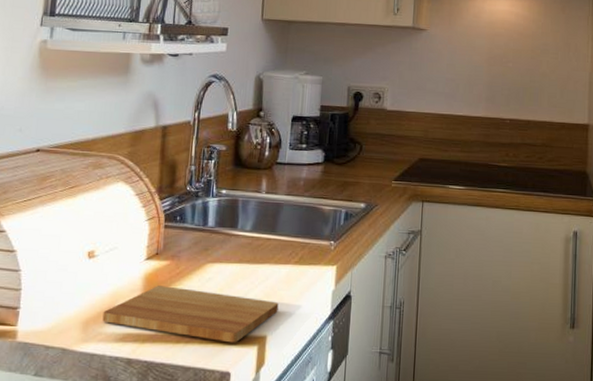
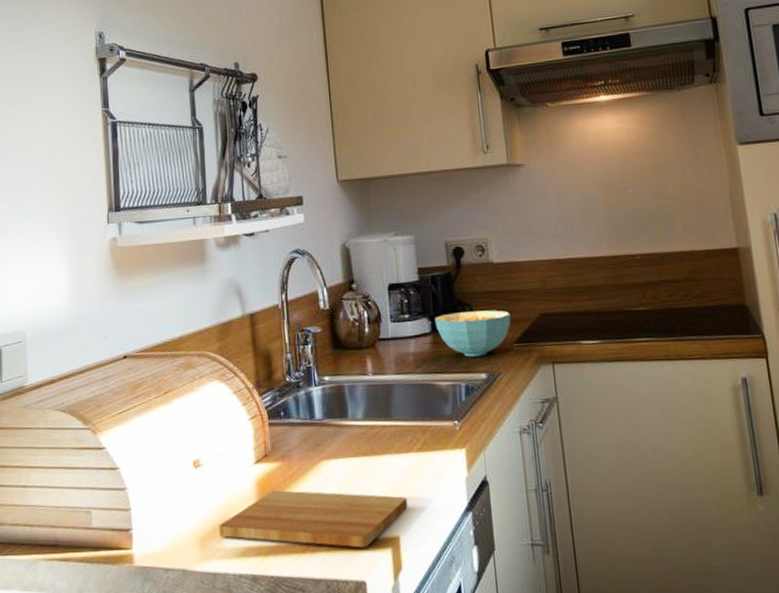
cereal bowl: none [328,148,394,188] -> present [434,310,511,357]

